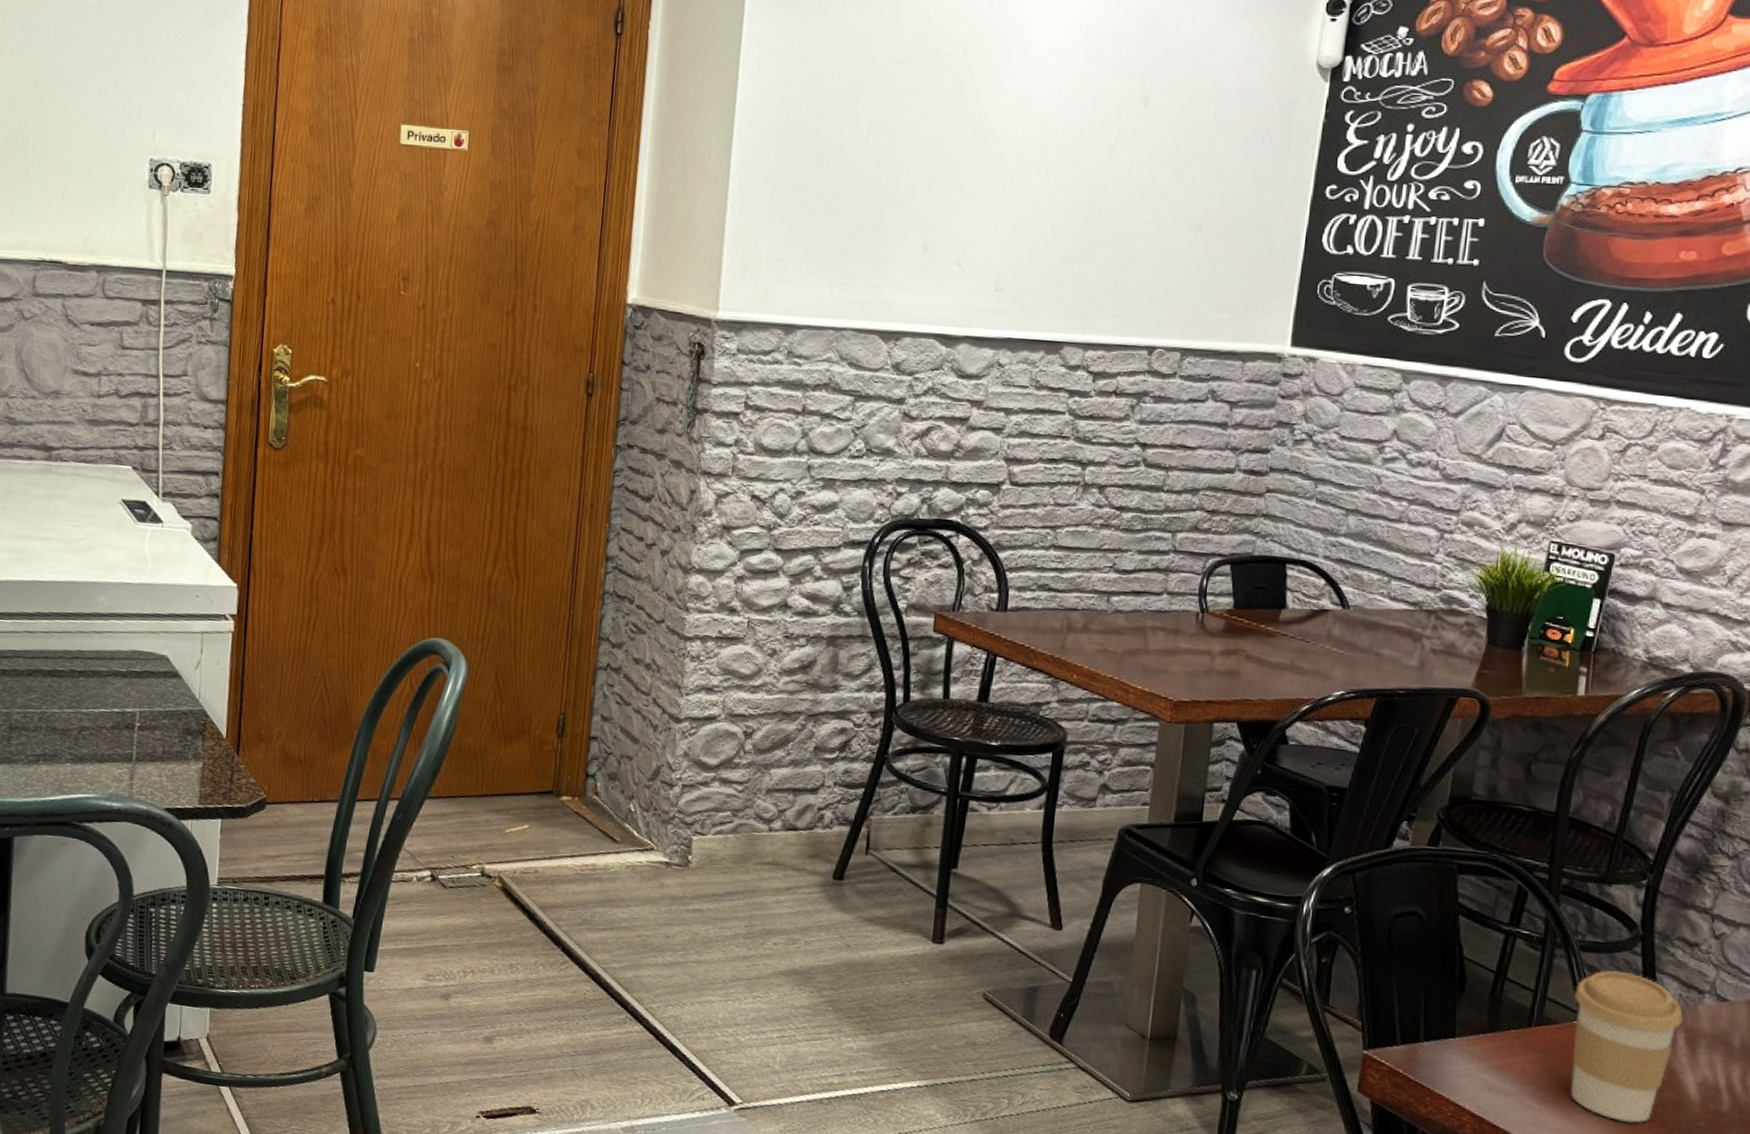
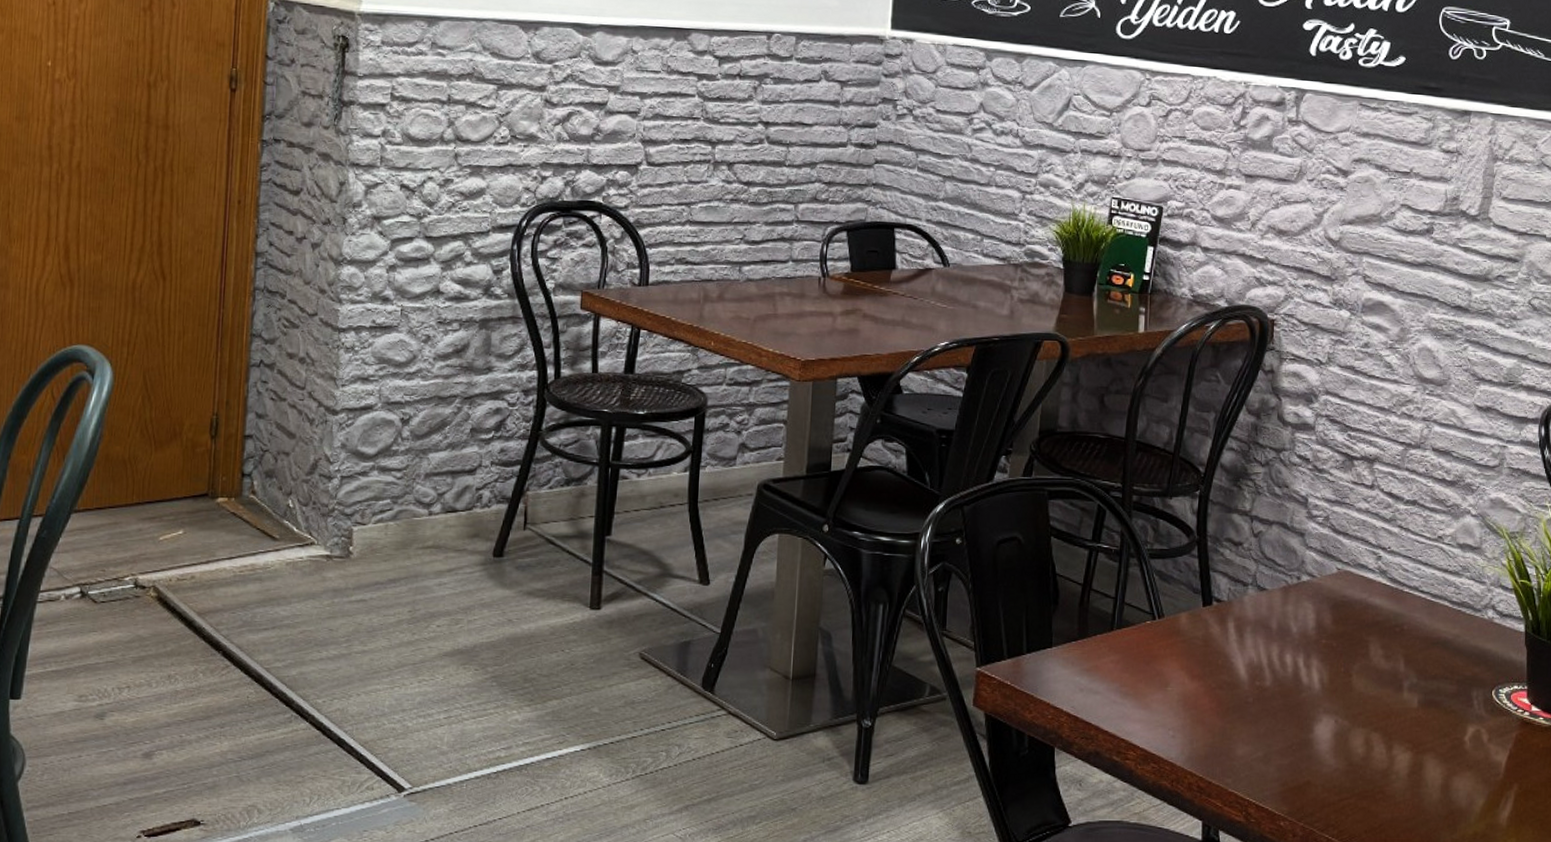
coffee cup: present [1570,970,1683,1124] -> none [1147,573,1232,706]

